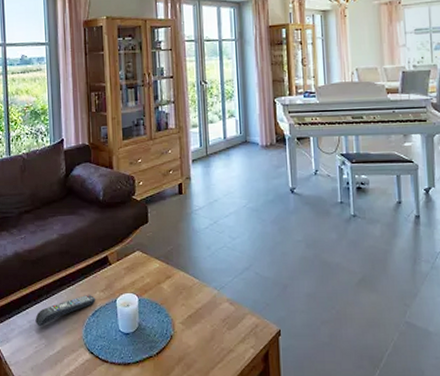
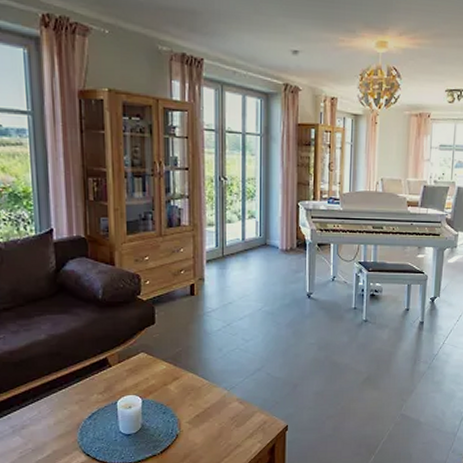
remote control: present [35,294,96,327] -> none [19,397,93,432]

